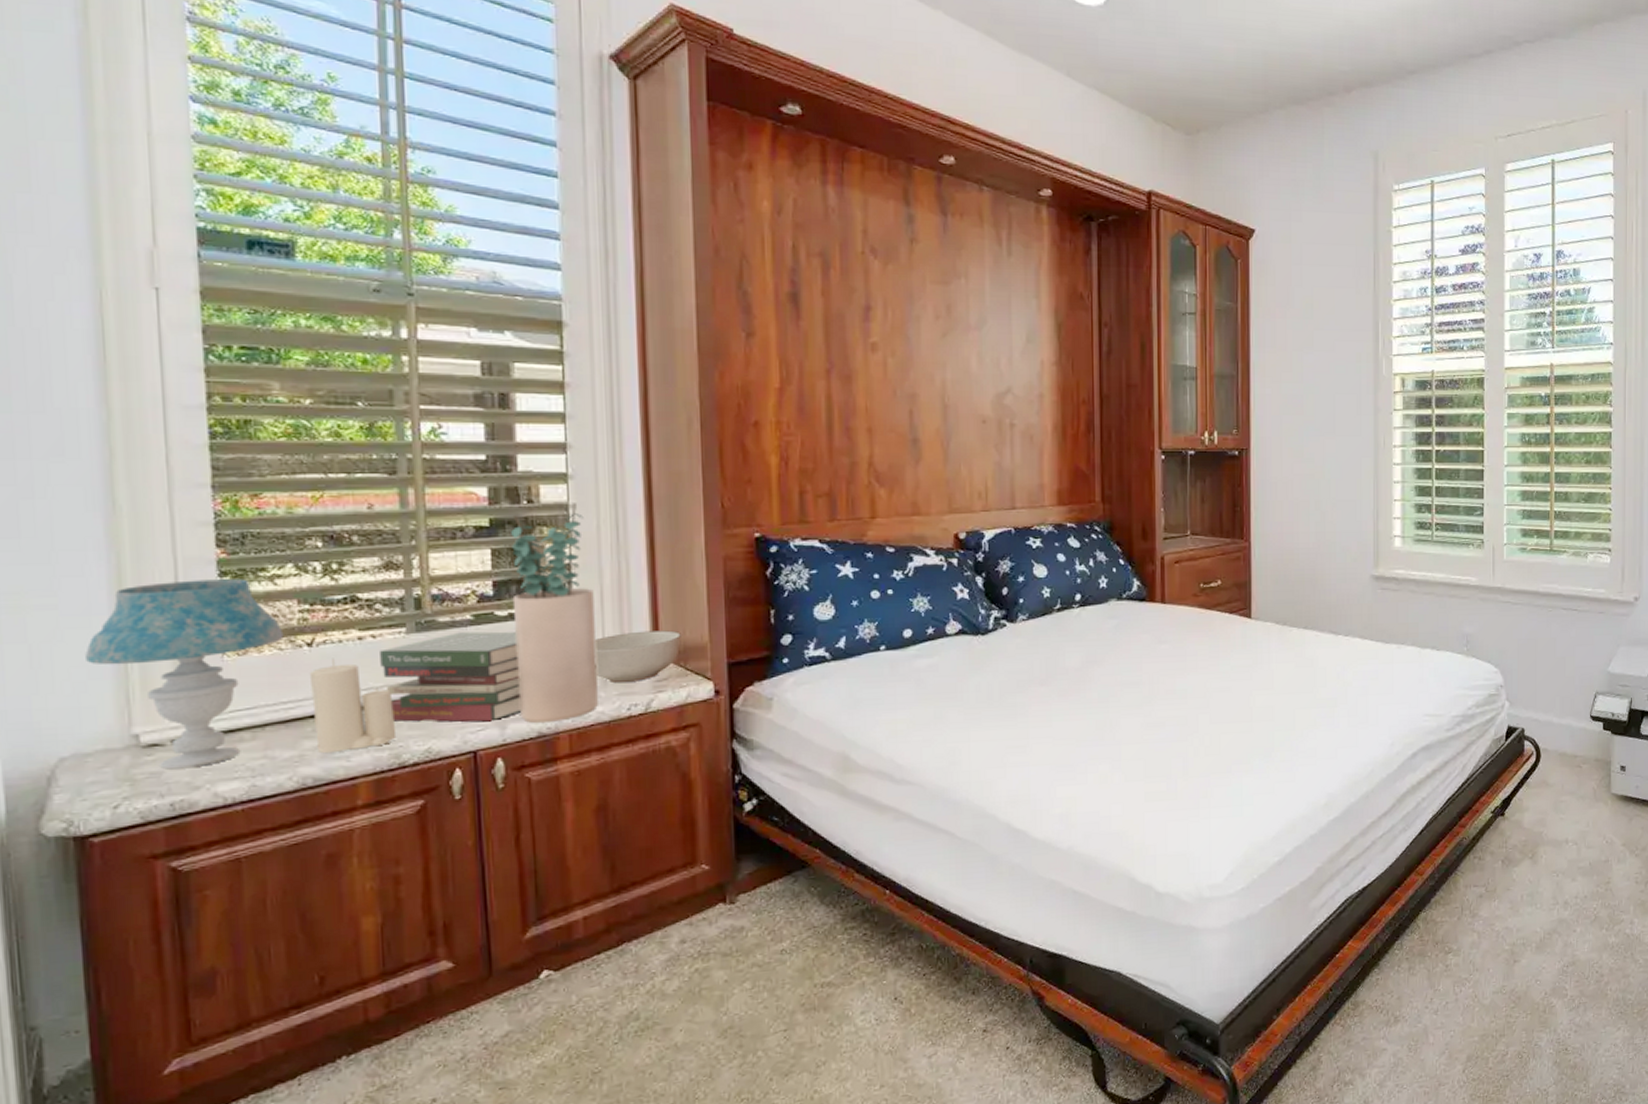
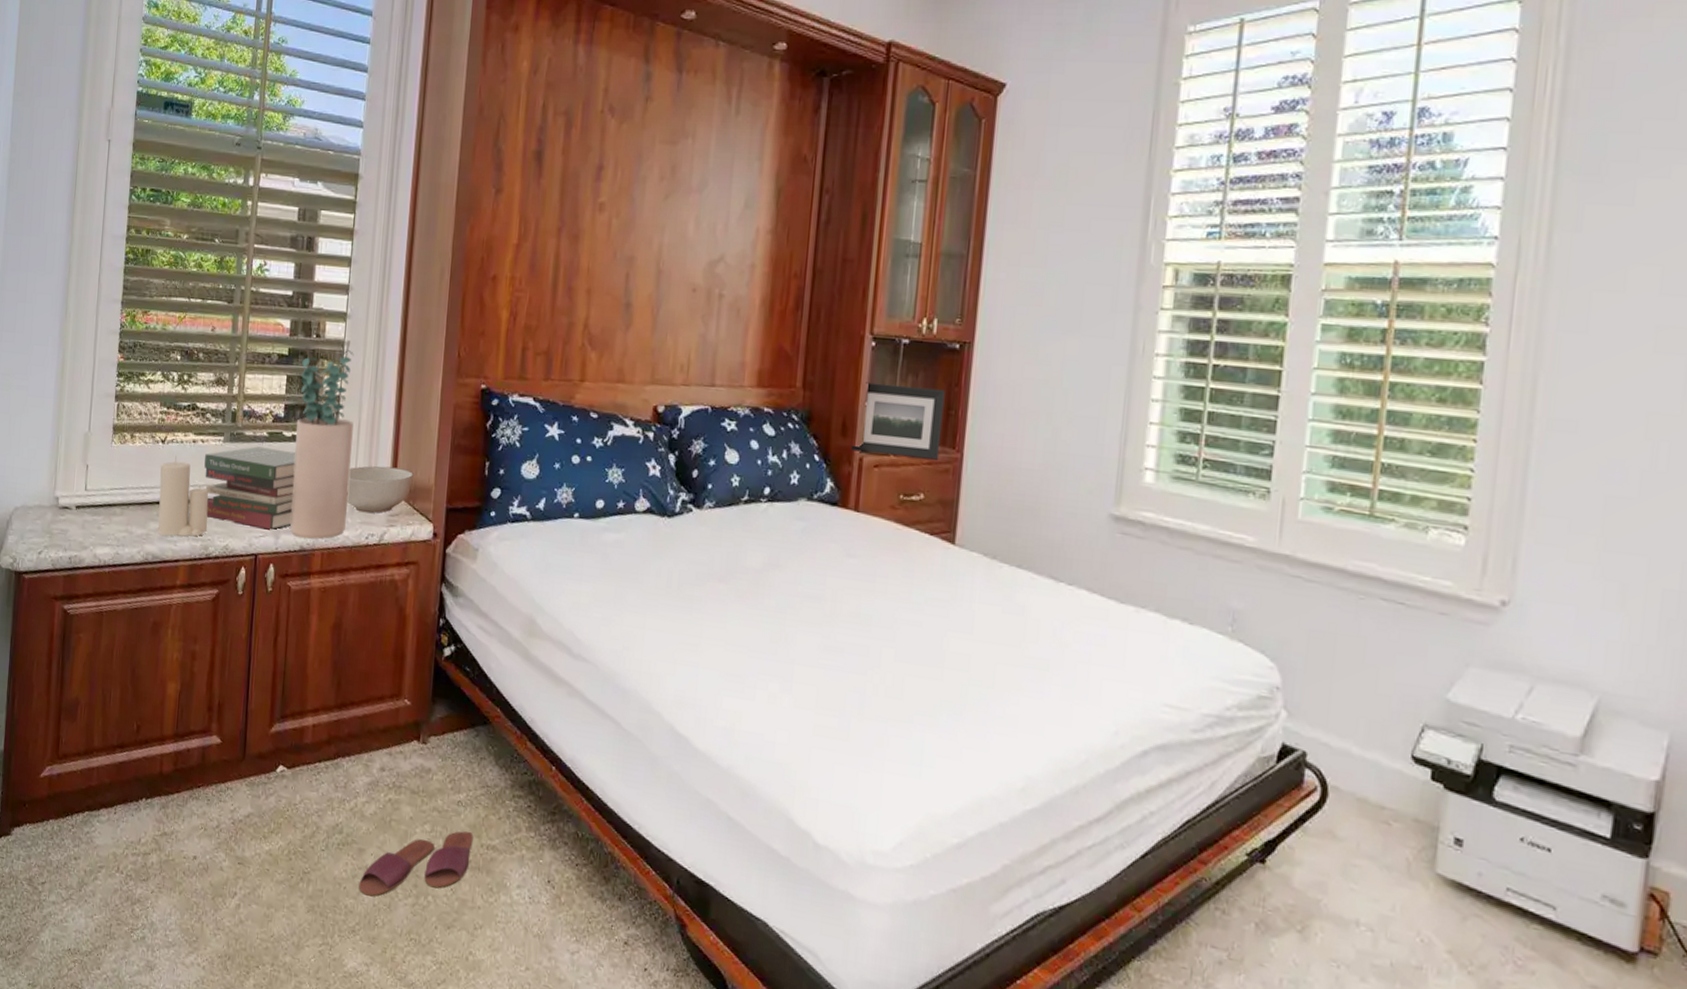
table lamp: present [85,579,284,770] -> none [38,377,149,531]
slippers: none [668,977,804,1074] -> present [359,831,473,897]
picture frame: none [1152,490,1231,552] -> present [850,382,945,460]

